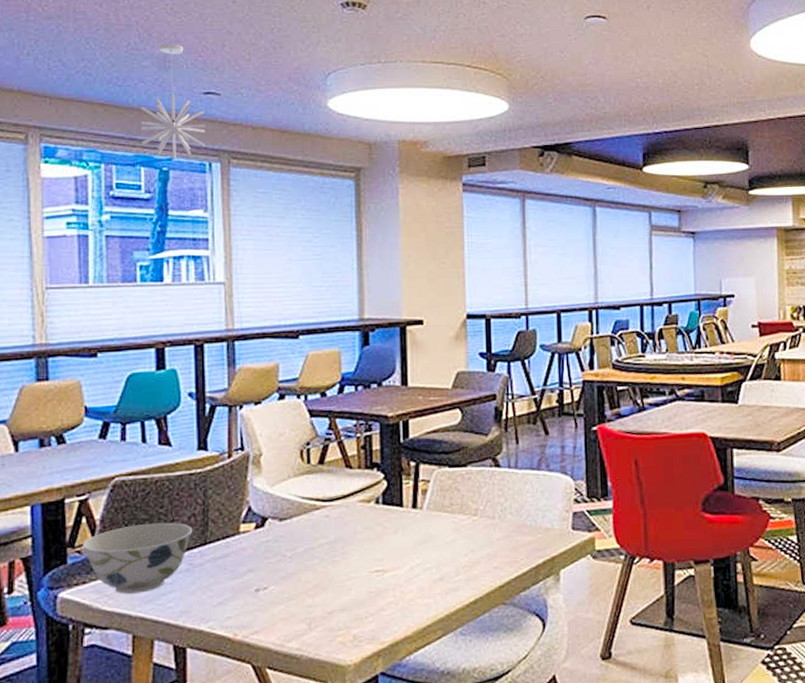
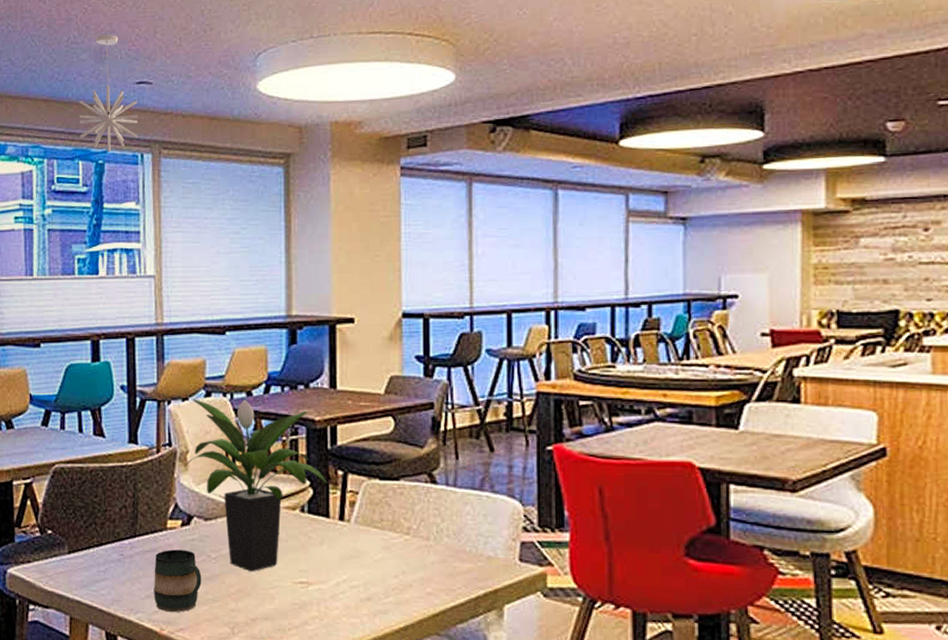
bowl: present [82,522,193,594] -> none [27,511,124,577]
mug: none [226,552,277,616] -> present [154,549,202,612]
potted plant: none [256,400,401,566] -> present [183,399,328,571]

